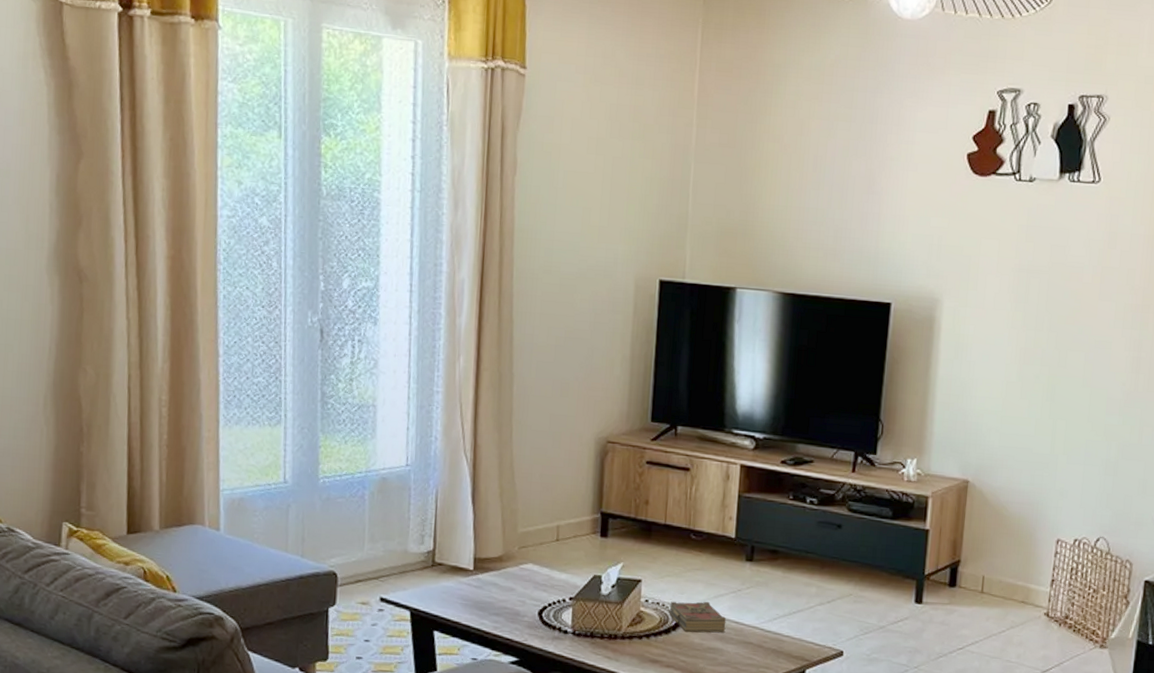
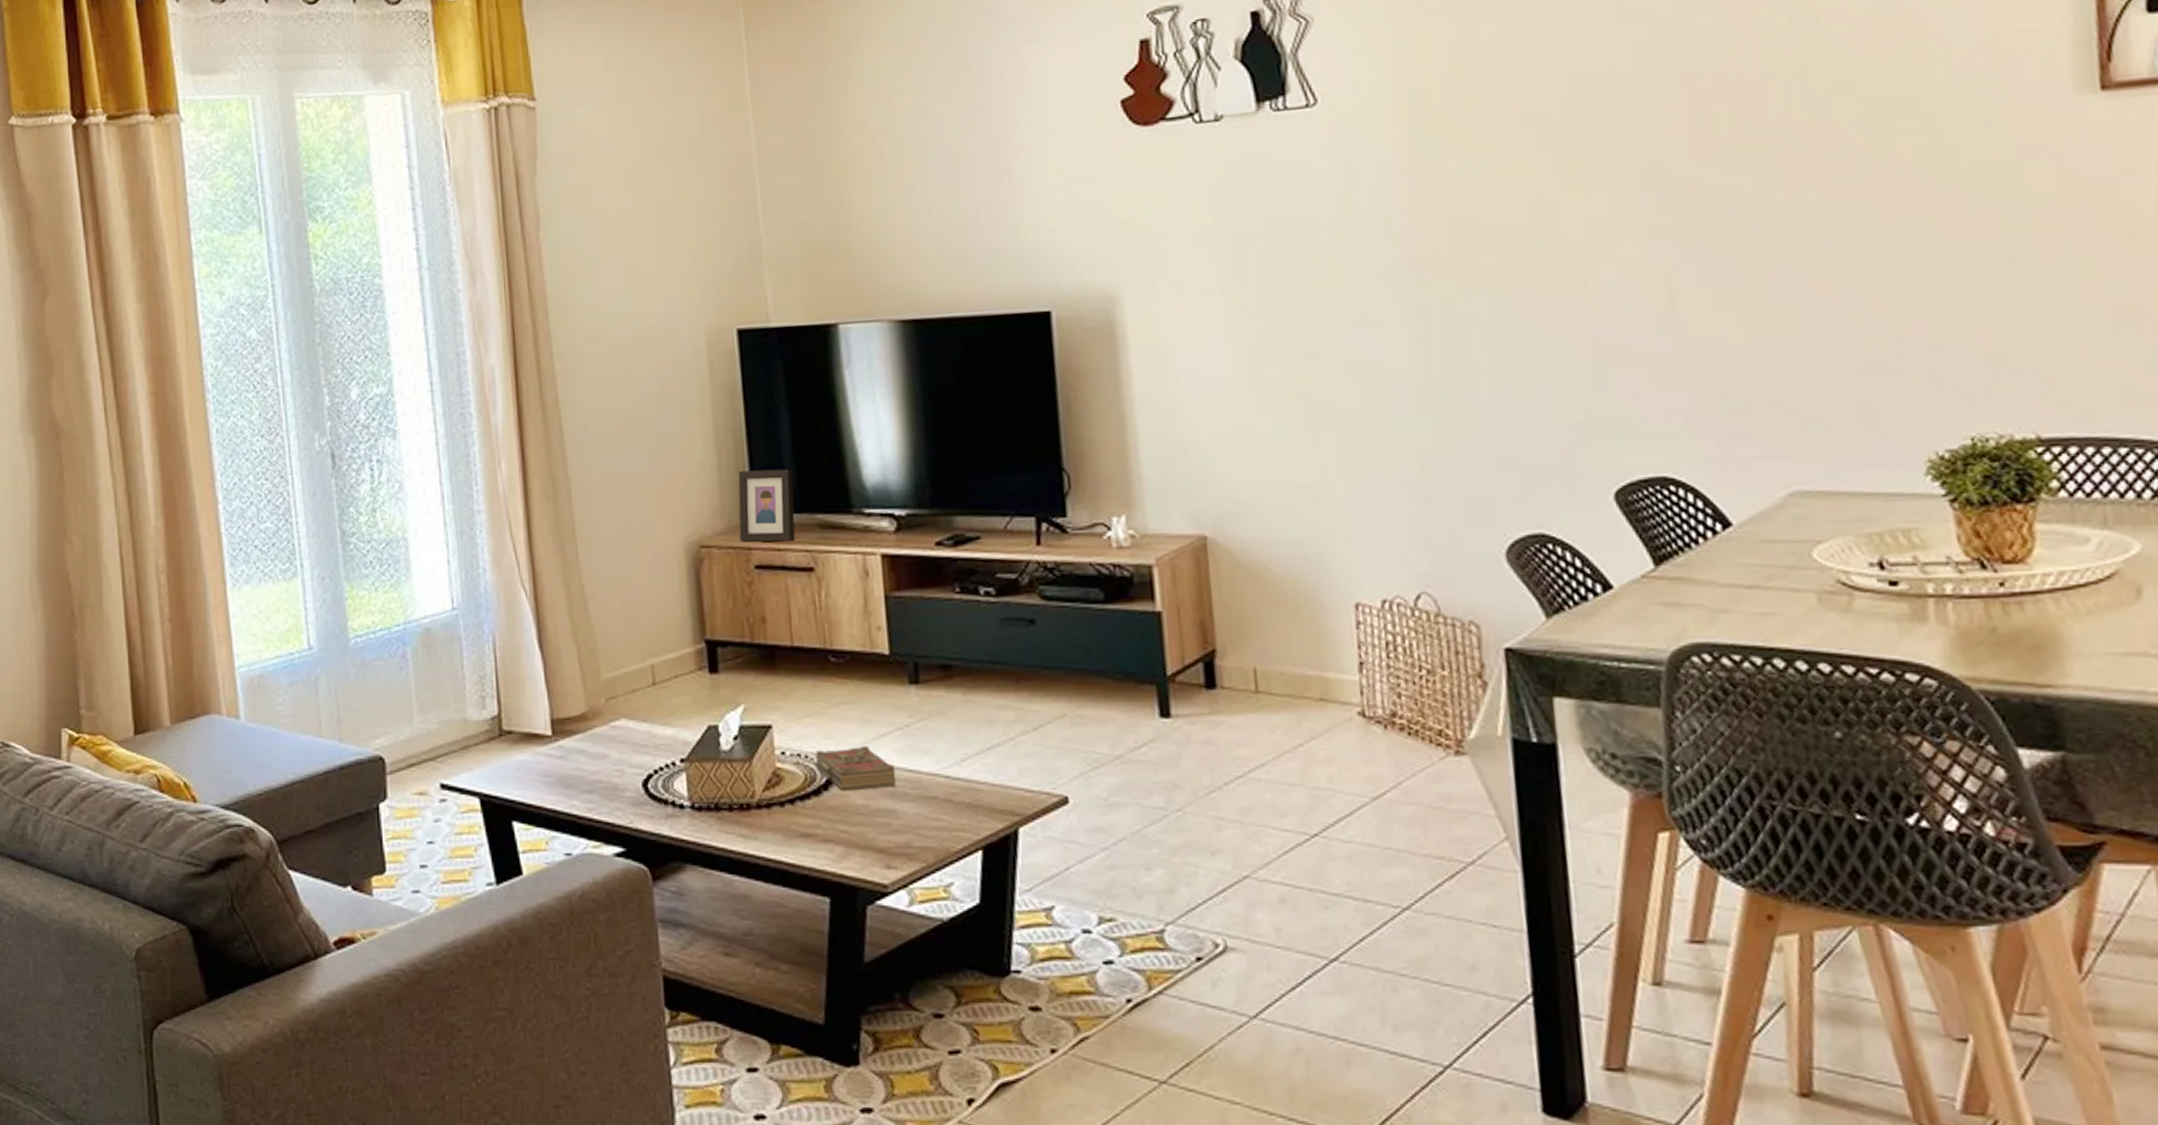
picture frame: none [638,389,686,447] -> present [738,469,796,542]

